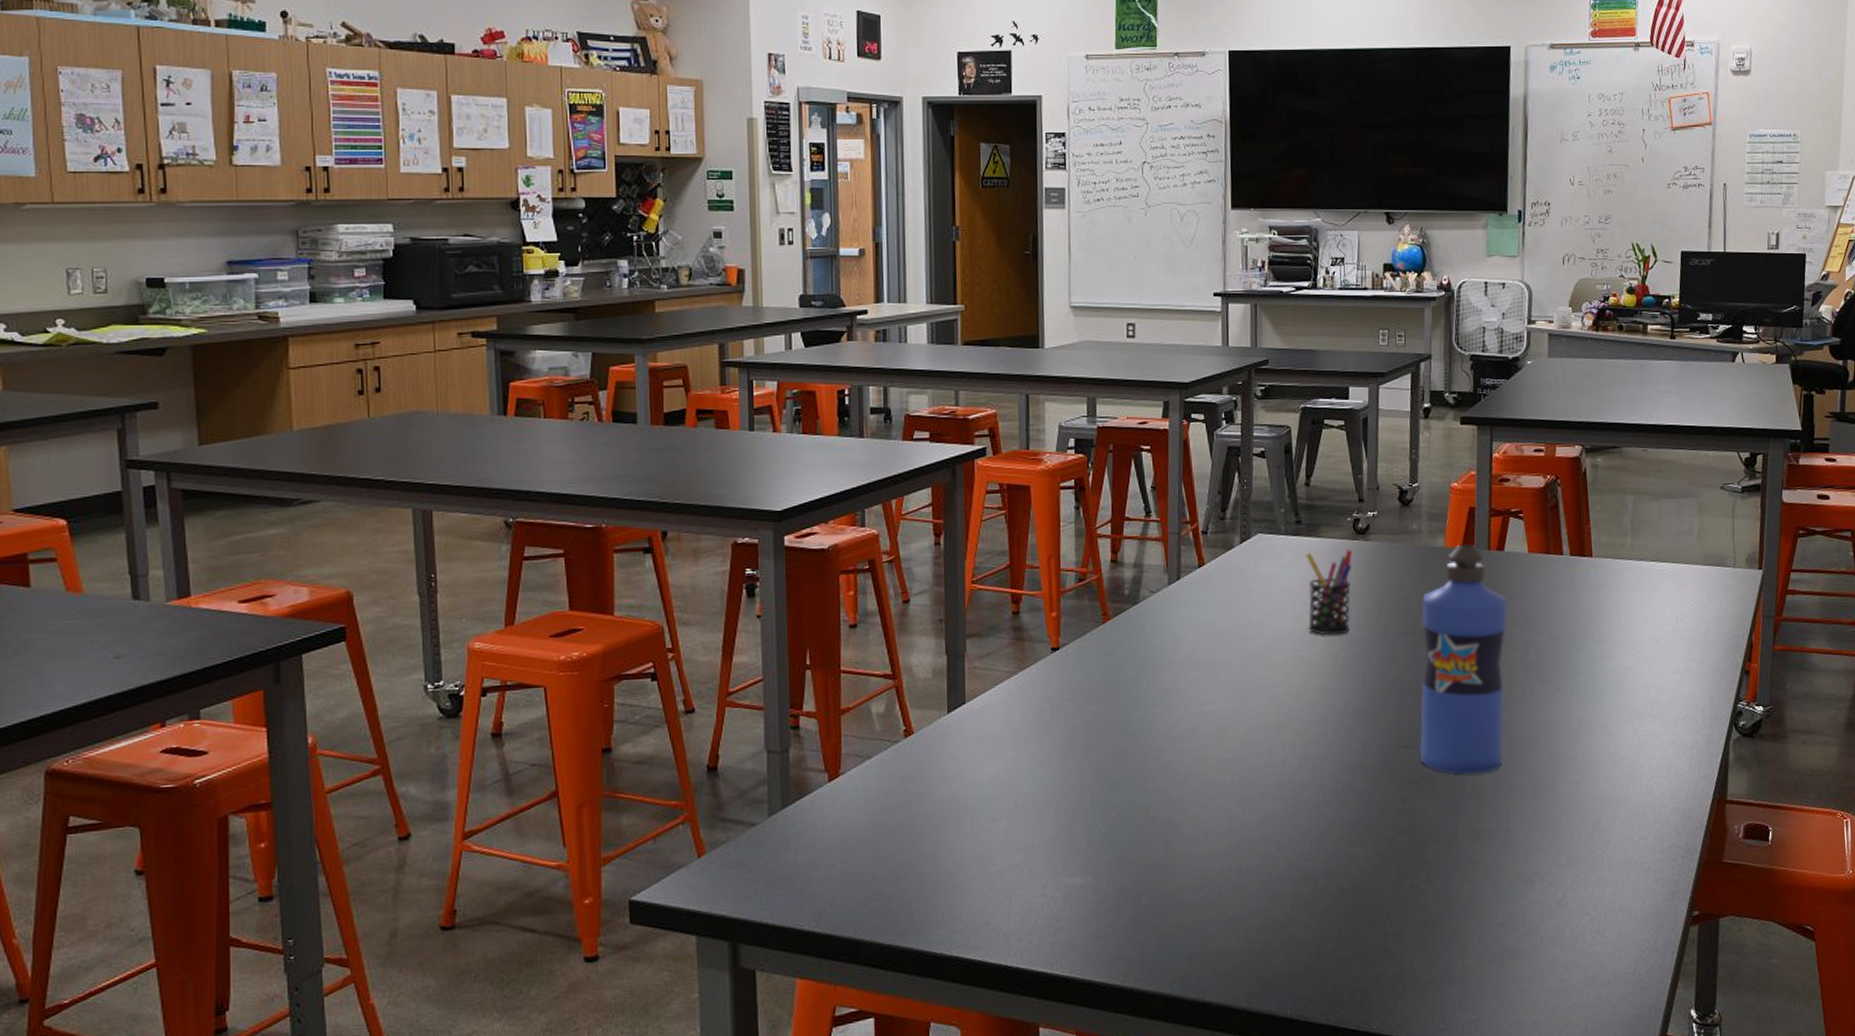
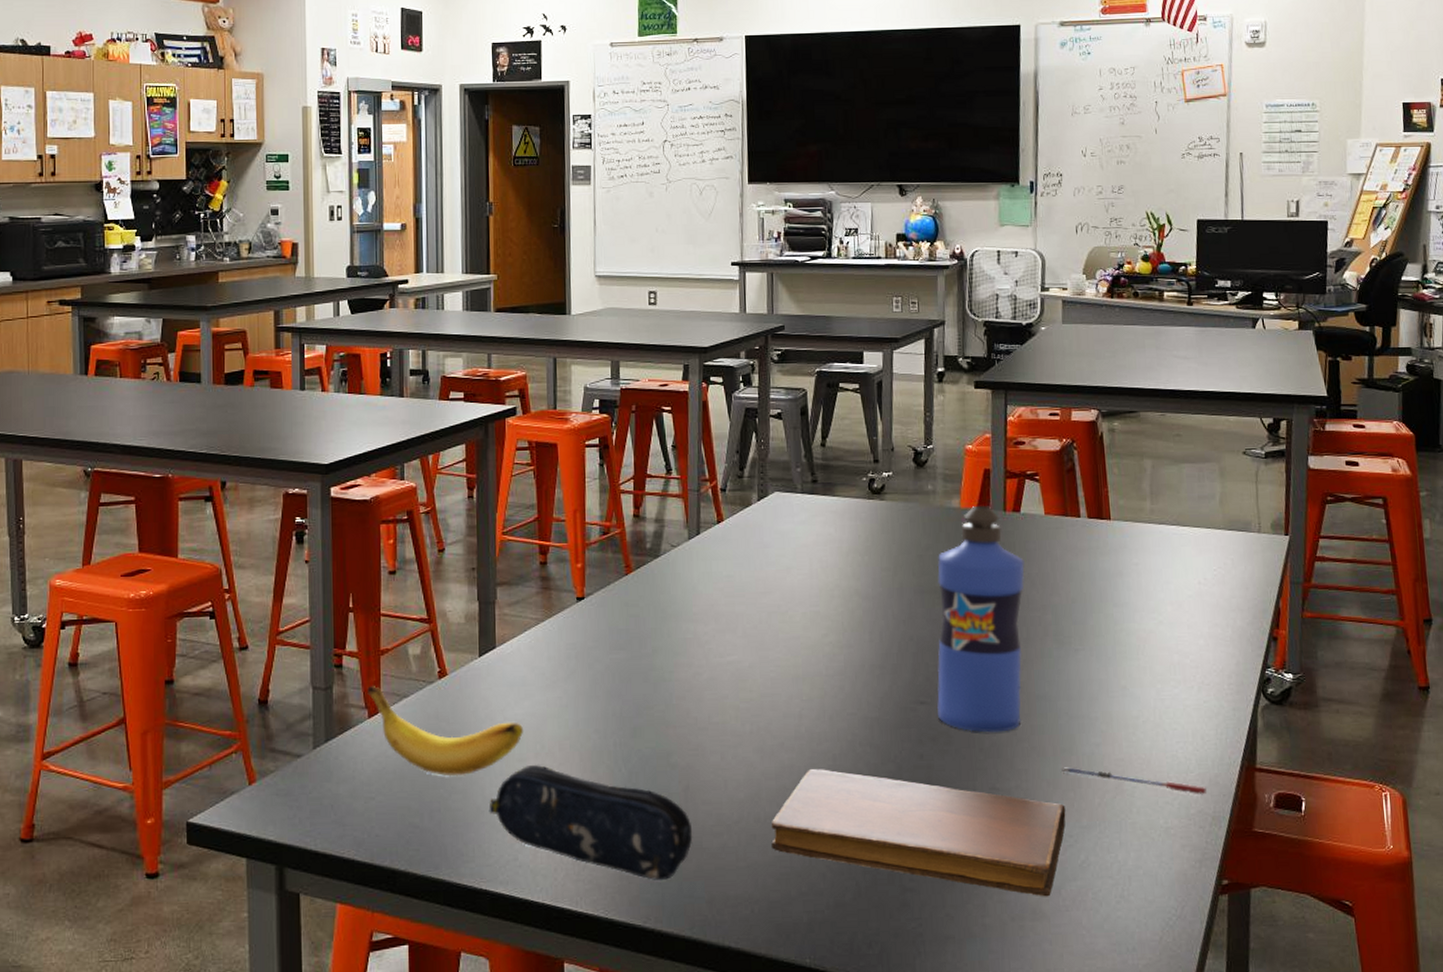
banana: none [827,748,996,840] -> present [367,686,524,777]
pencil case: none [959,823,1173,939] -> present [489,764,693,880]
notebook: none [1252,817,1545,936] -> present [771,768,1066,897]
pen holder: present [1305,549,1353,636] -> none [821,508,868,592]
pen: none [1541,806,1681,829] -> present [1061,767,1208,795]

